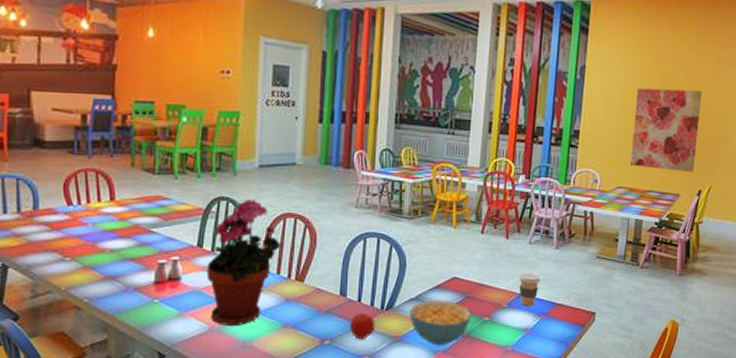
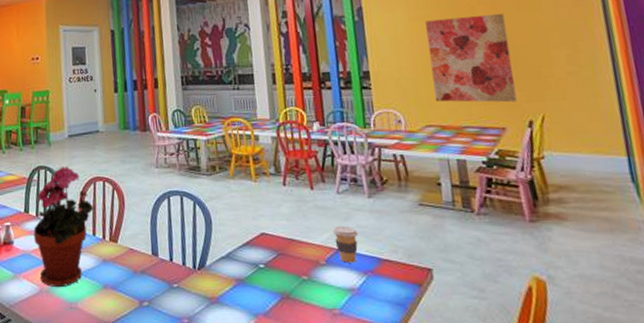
apple: present [349,314,375,340] -> none [164,273,190,301]
cereal bowl: present [409,300,472,346] -> none [222,258,289,308]

